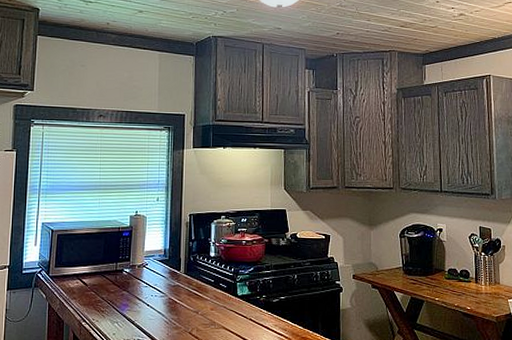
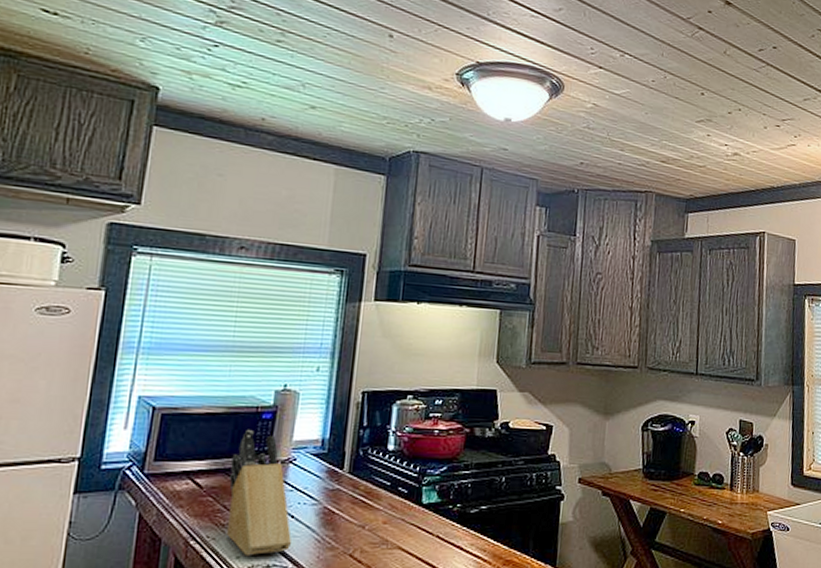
knife block: none [105,244,149,333] -> present [227,430,292,557]

